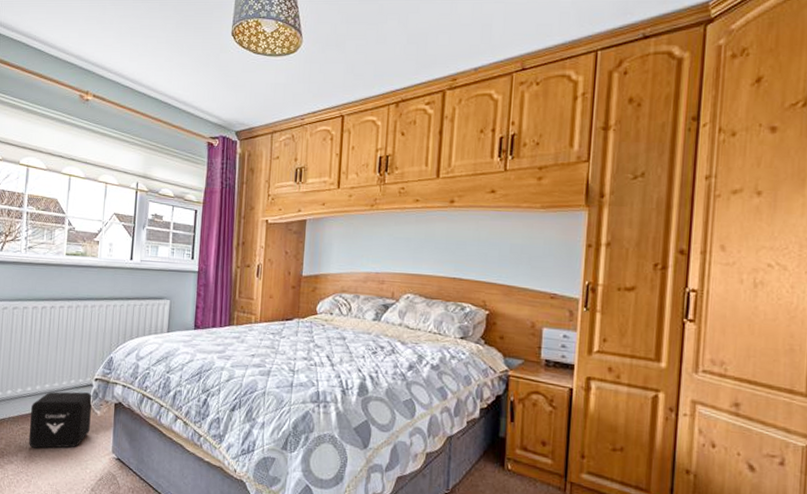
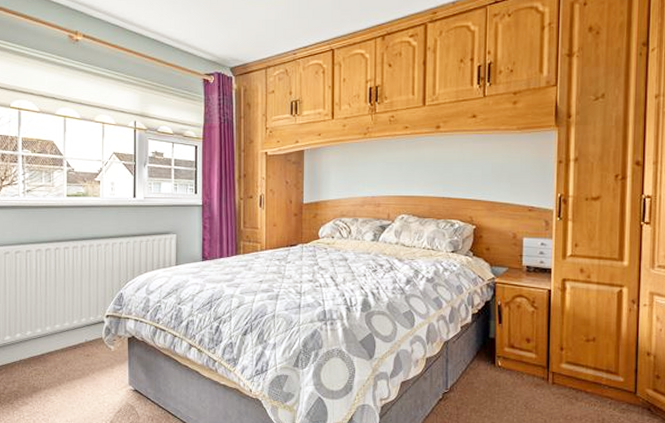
air purifier: present [29,392,92,449] -> none [43,329,105,388]

